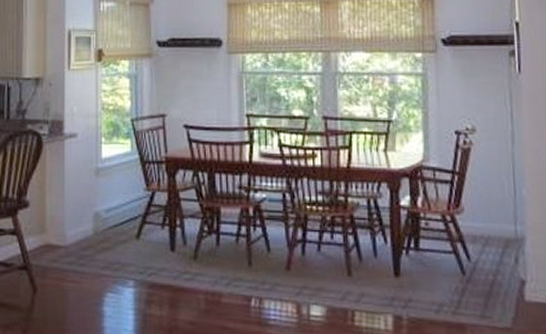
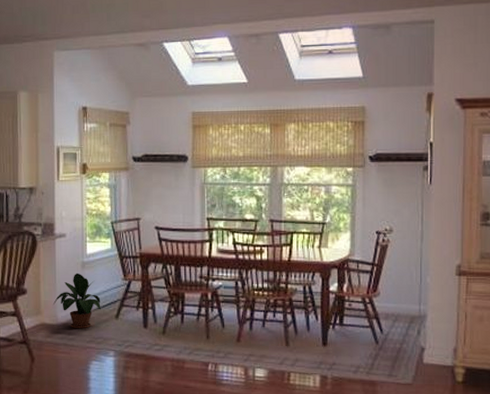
potted plant: none [61,181,118,251] -> present [53,273,101,328]

